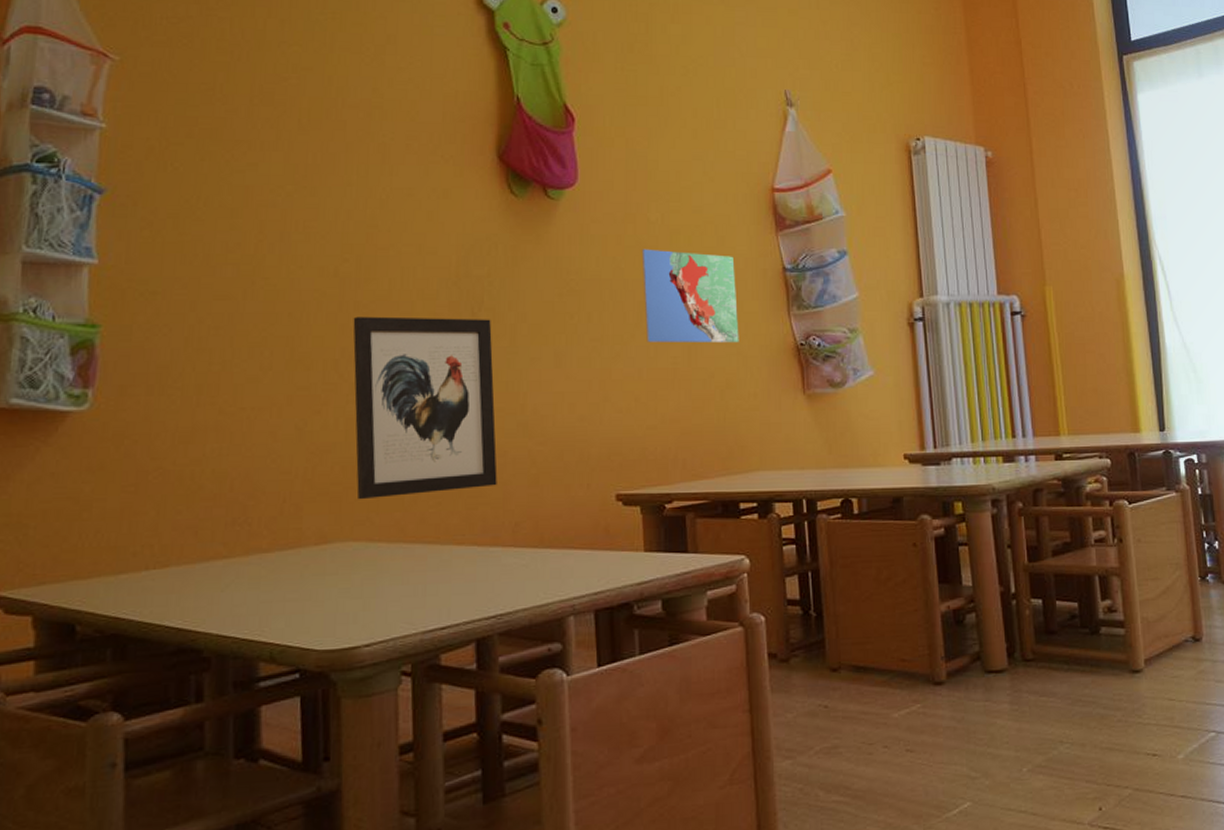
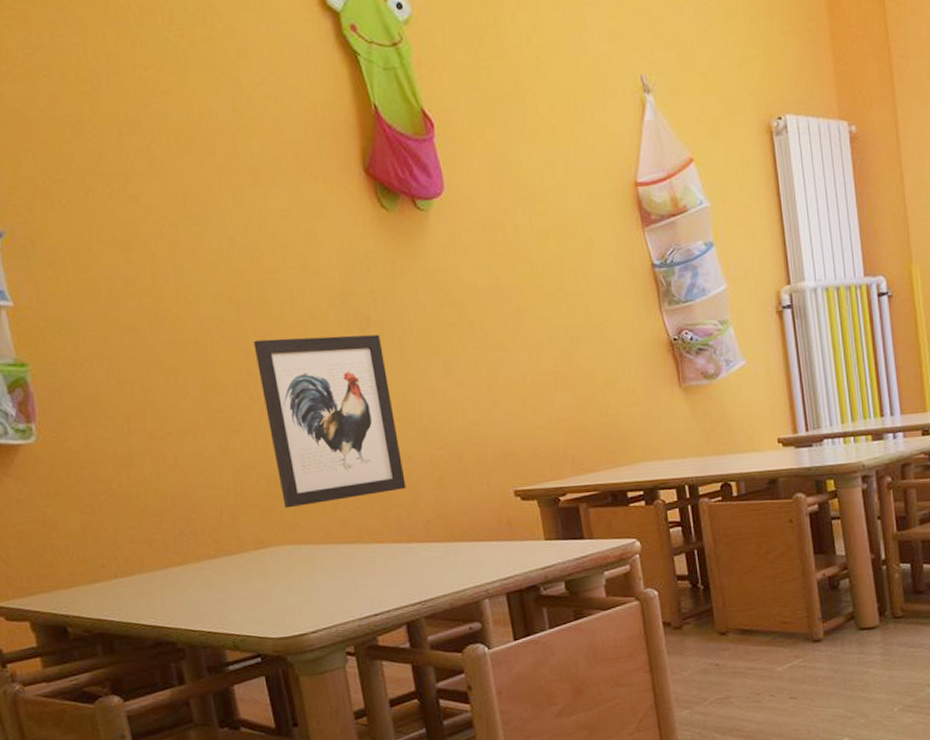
map: present [641,248,739,343] -> none [513,254,615,347]

